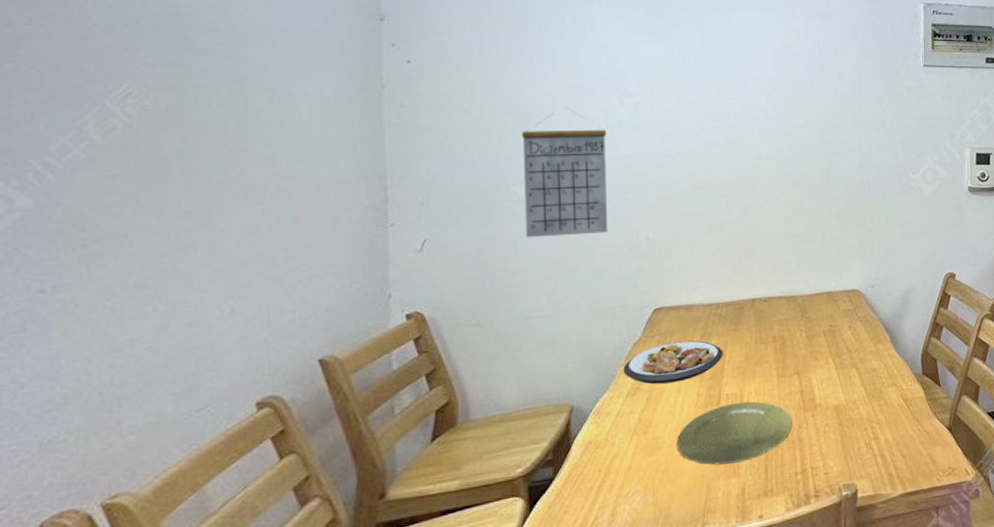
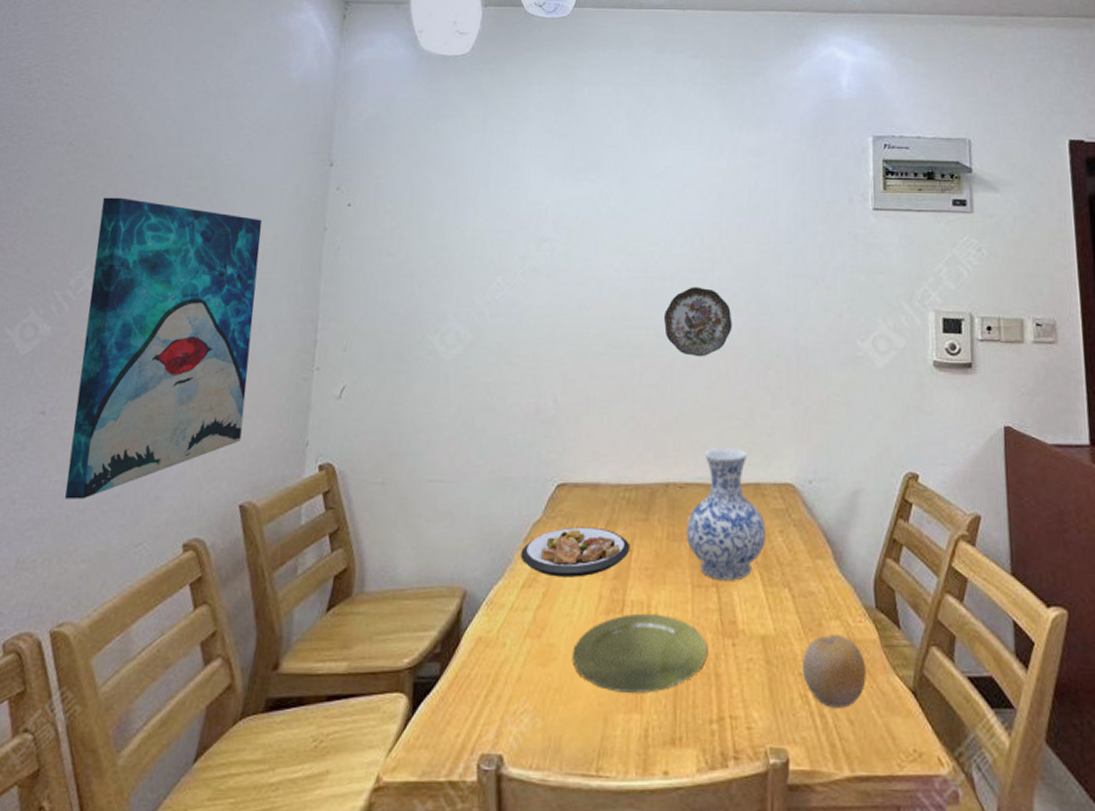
wall art: none [80,52,310,376] -> present [64,197,262,500]
calendar: present [521,107,608,238] -> none [435,252,522,392]
decorative plate: none [745,134,807,194] -> present [663,287,732,357]
vase: none [772,265,837,370] -> present [687,447,766,581]
fruit: none [867,396,915,449] -> present [803,634,866,708]

